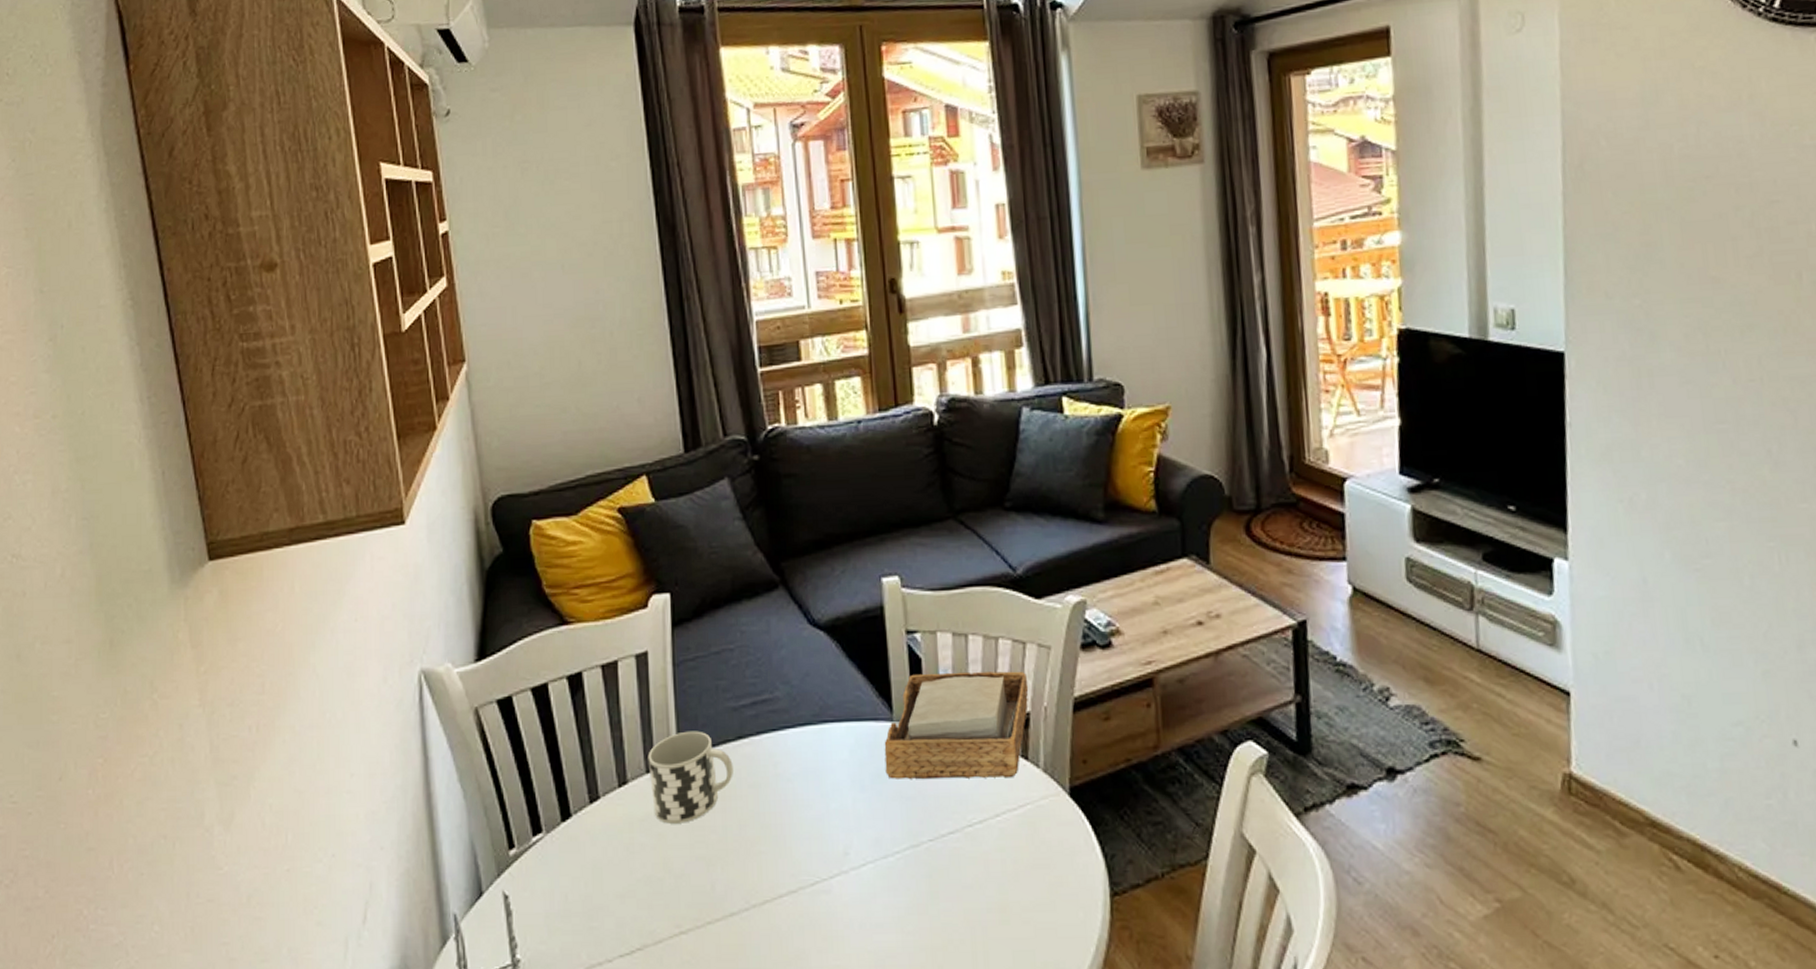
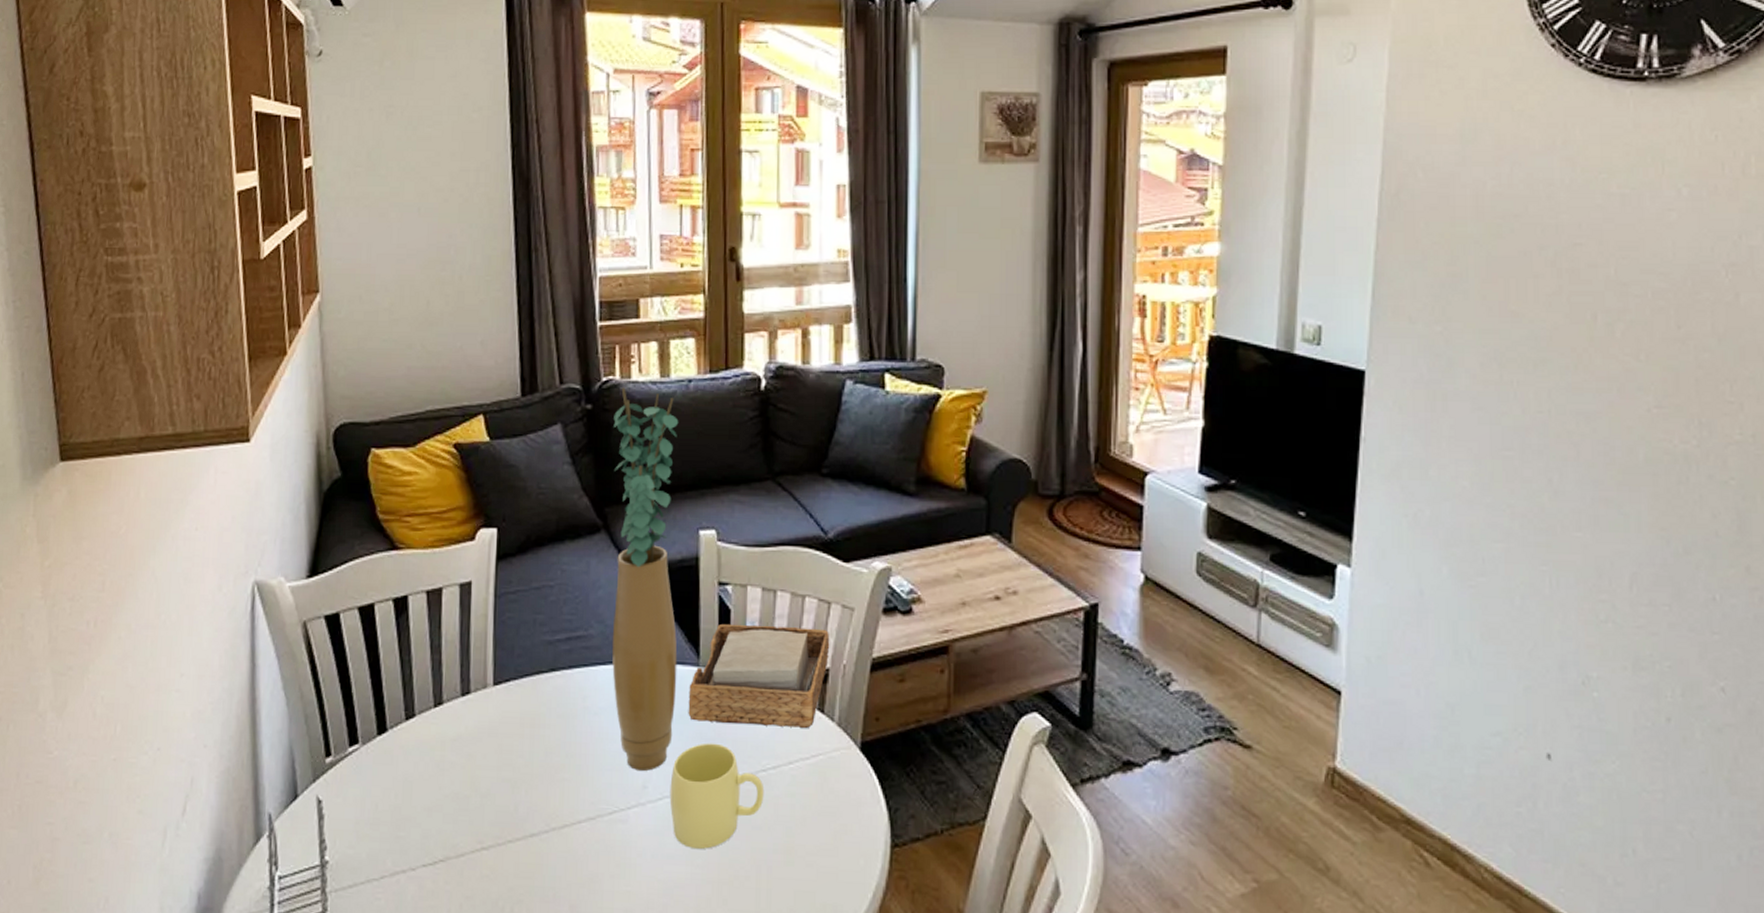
cup: present [648,731,733,824] -> none [464,659,544,746]
vase: none [782,434,872,836] -> present [611,387,679,771]
mug: none [872,801,973,914] -> present [669,743,765,849]

